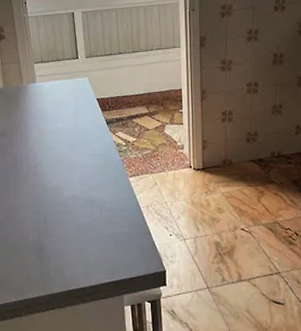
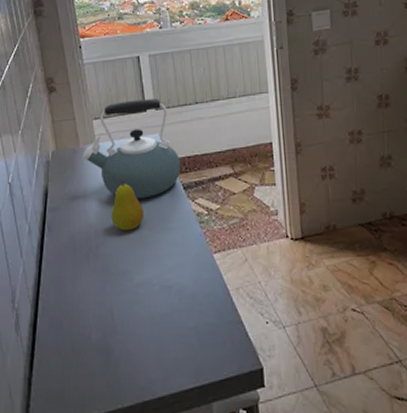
kettle: none [25,48,105,130] -> present [83,98,181,200]
fruit: none [47,113,74,155] -> present [111,179,145,231]

